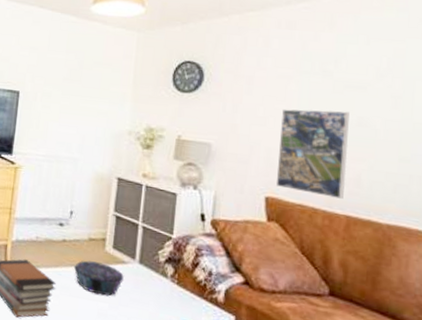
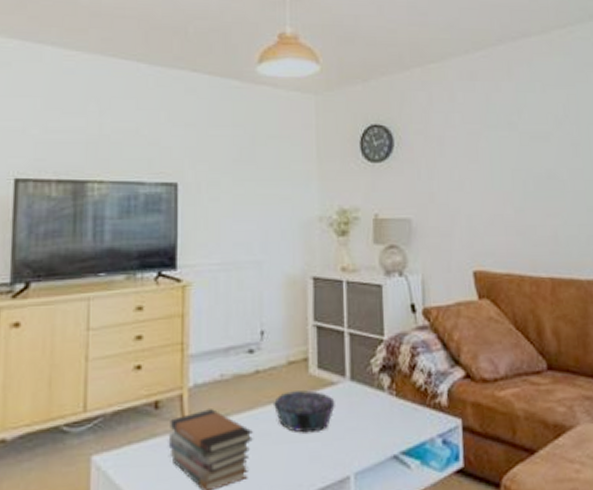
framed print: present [275,109,350,199] -> none [476,164,545,261]

